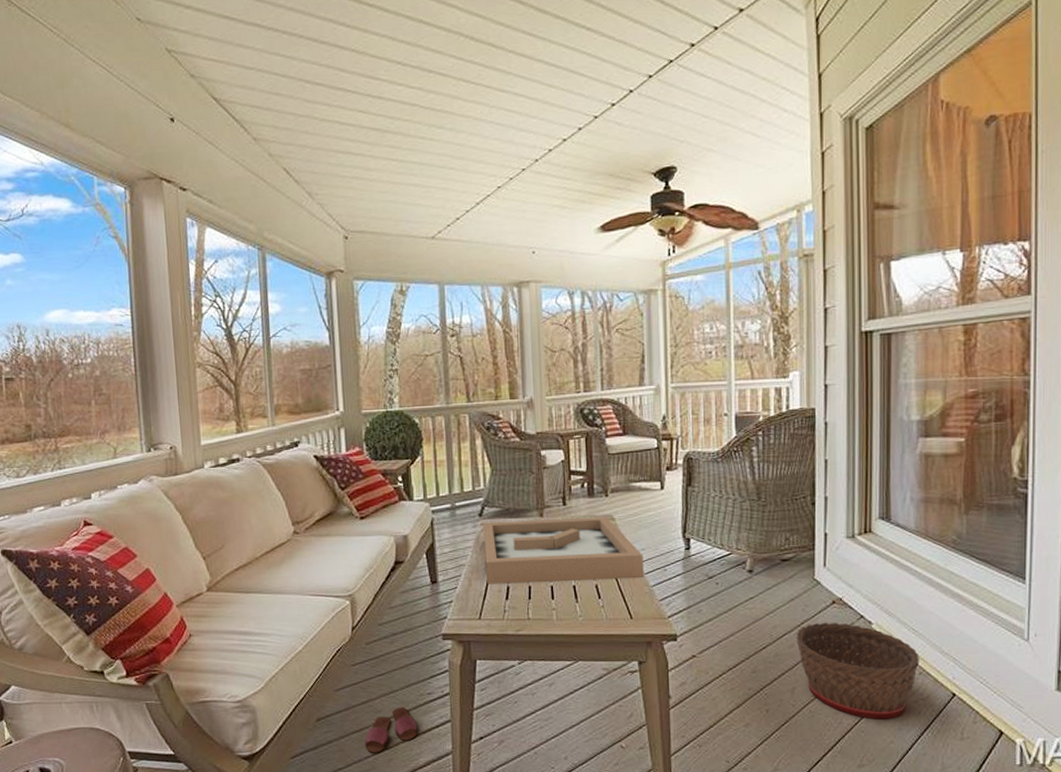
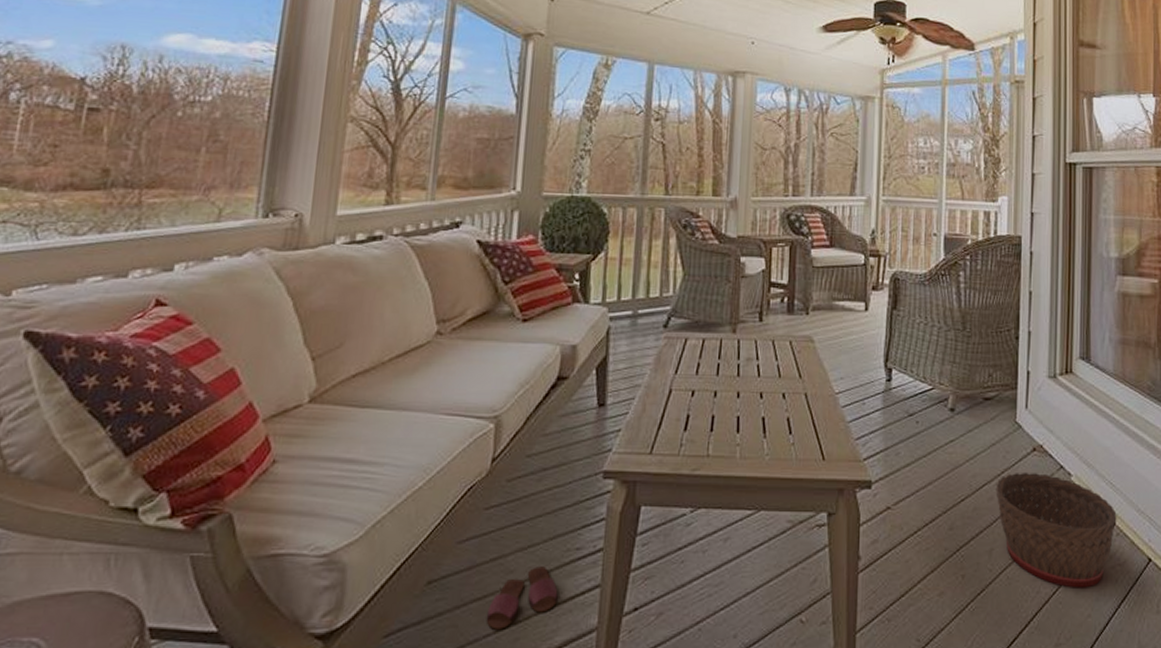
decorative tray: present [483,516,644,584] -> none [663,335,842,412]

